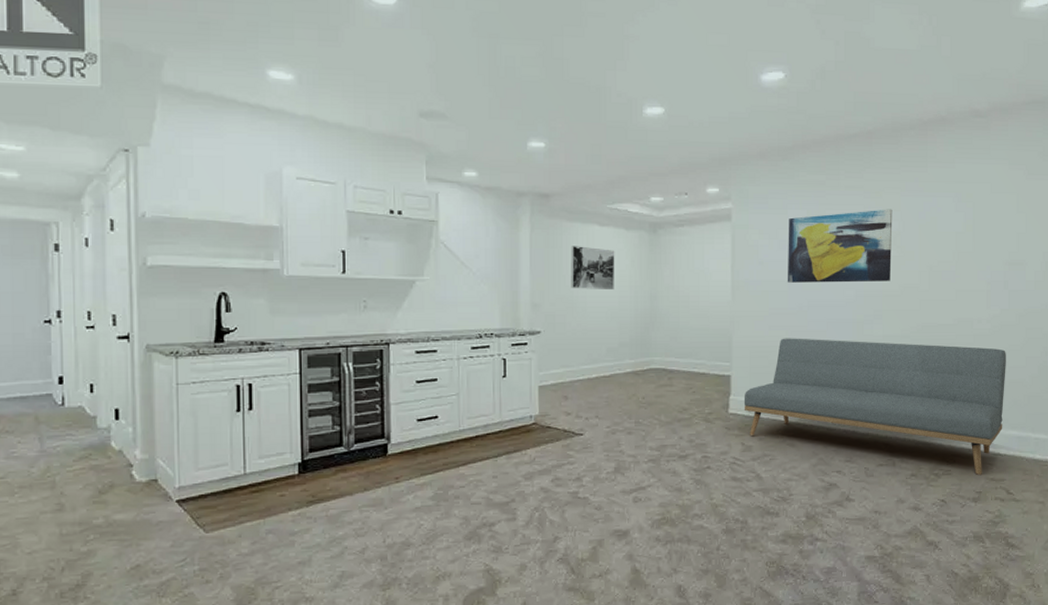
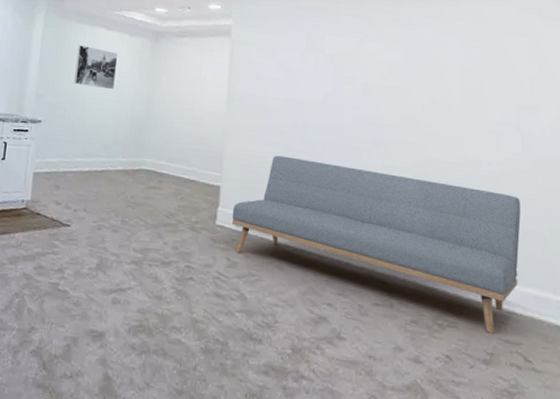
wall art: present [787,209,893,283] -> none [283,39,394,111]

